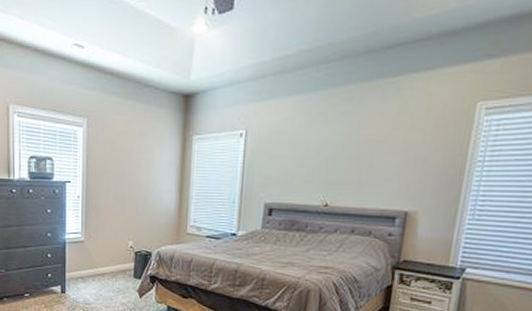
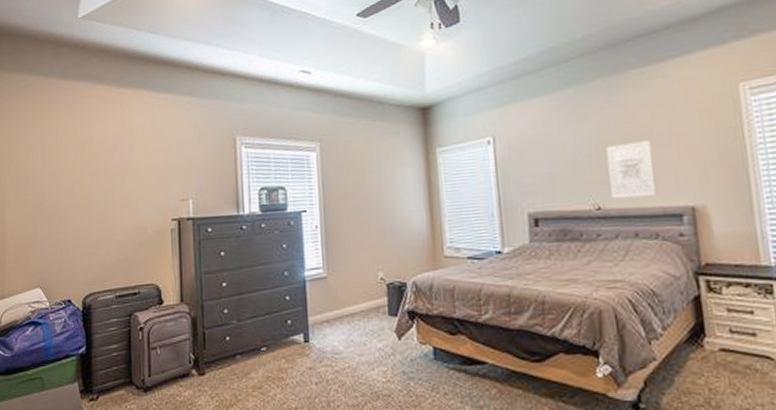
wall art: none [340,148,385,199] -> present [606,140,657,199]

